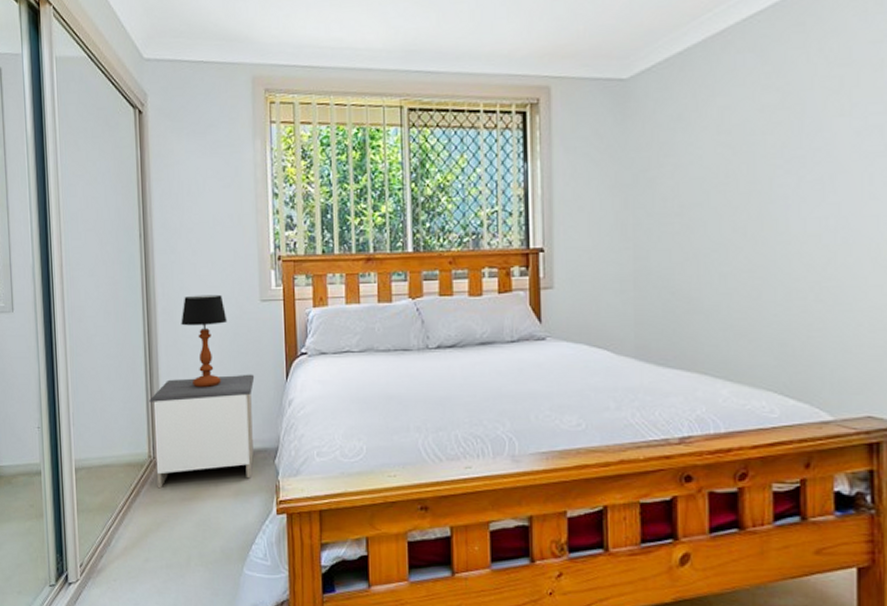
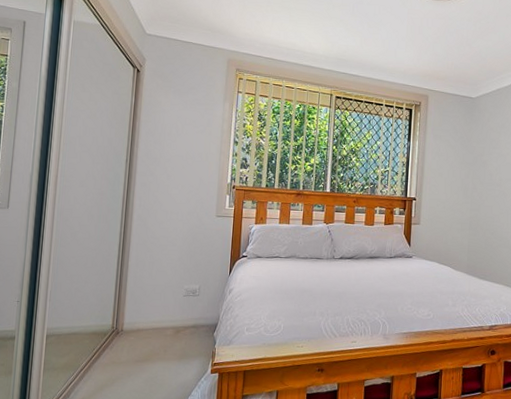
nightstand: present [149,374,255,489] -> none [116,268,205,353]
table lamp: present [181,294,227,388] -> none [151,208,189,277]

